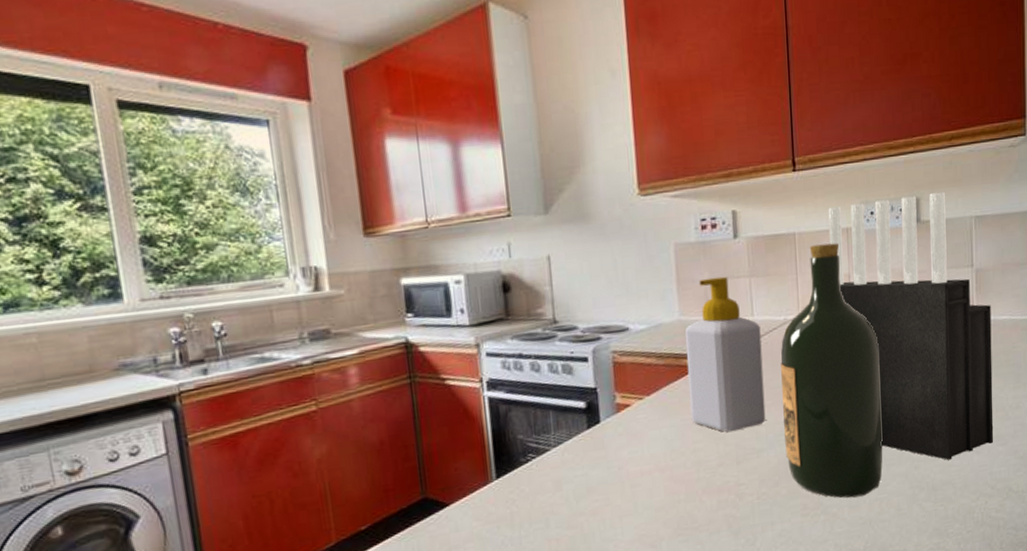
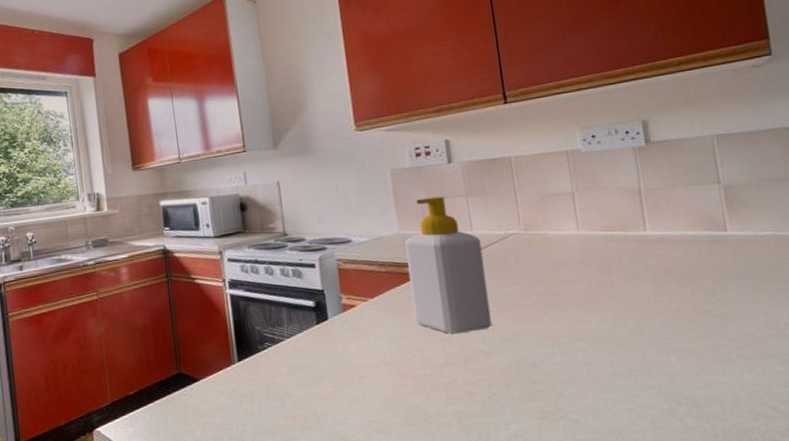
wine bottle: present [780,243,883,498] -> none [503,164,629,406]
knife block: present [828,191,994,460] -> none [544,113,769,376]

